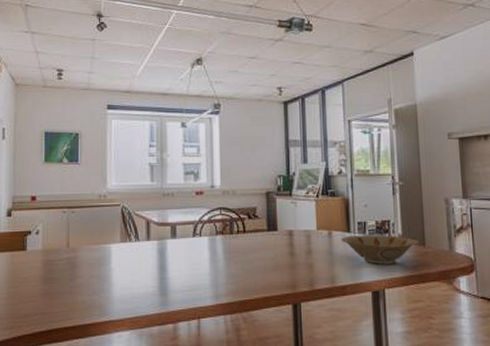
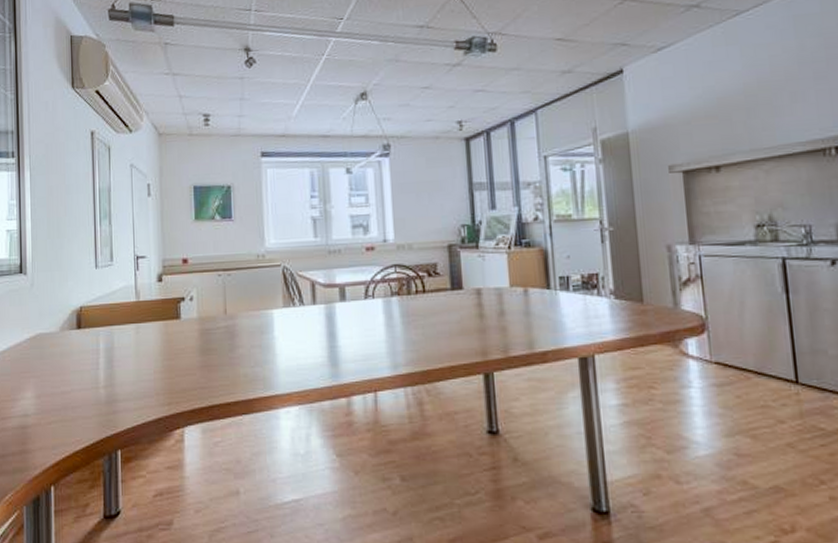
bowl: present [341,235,420,264] -> none [539,290,636,326]

